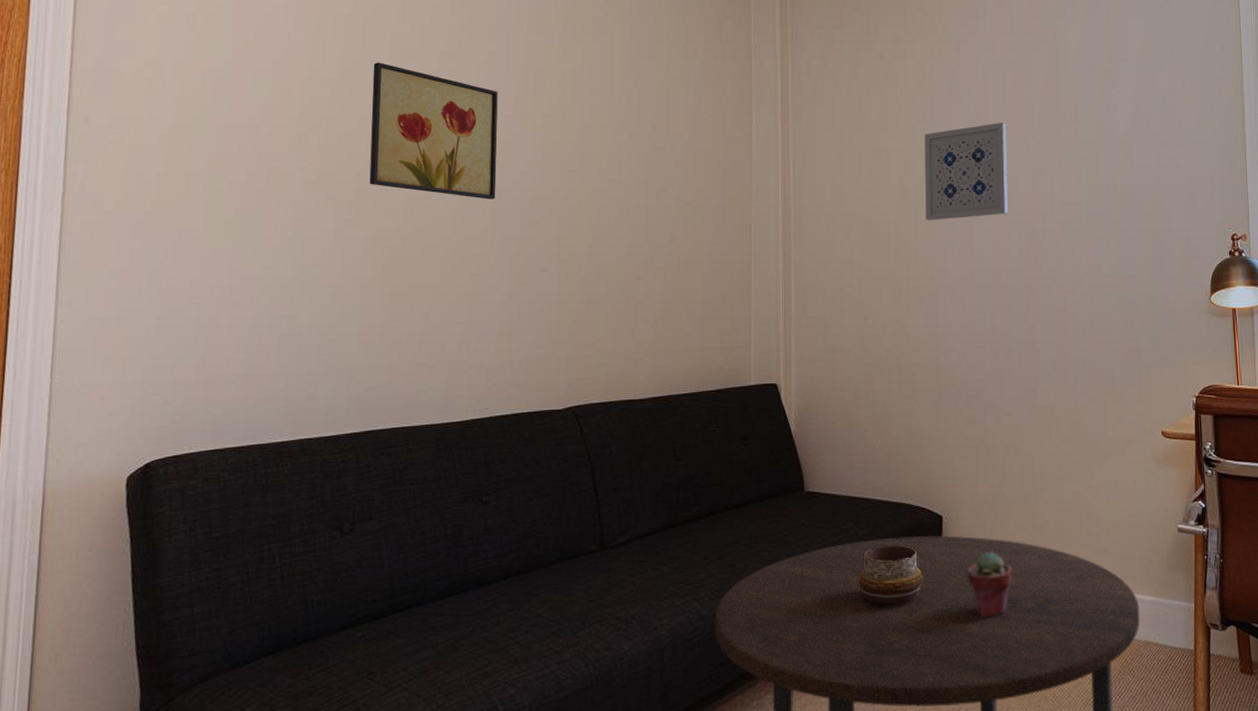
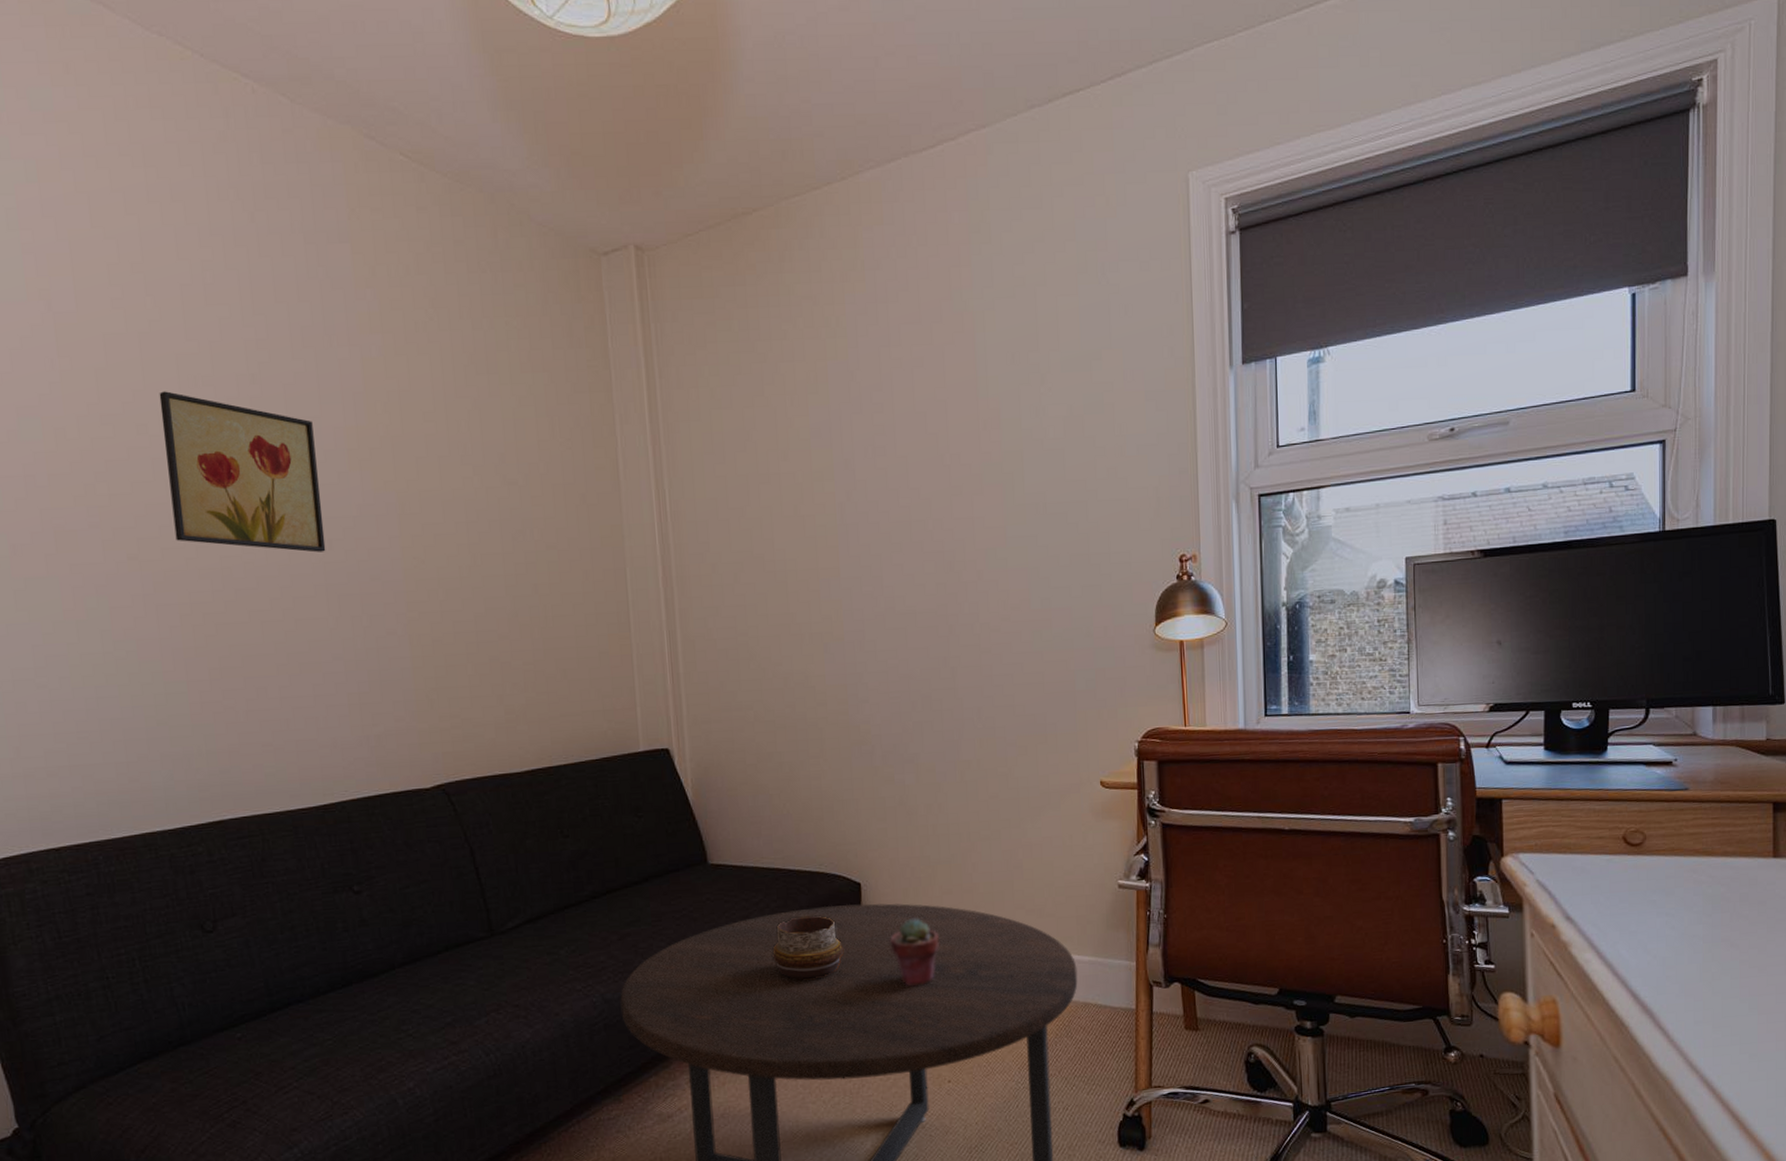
wall art: present [924,123,1009,221] -> none [821,433,923,555]

